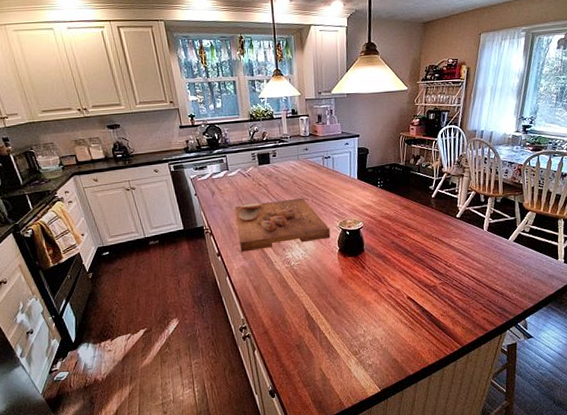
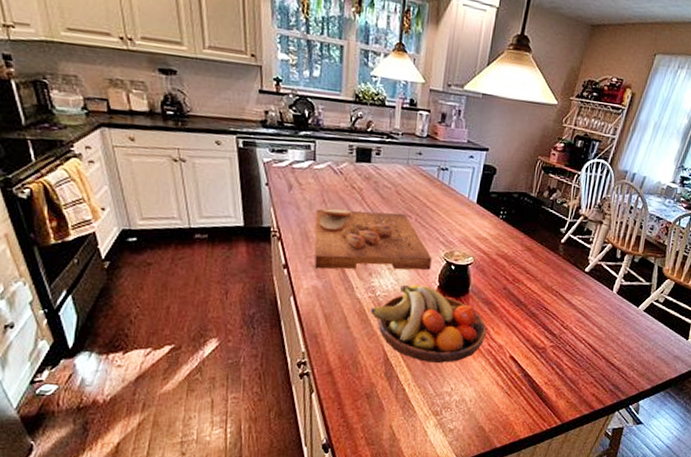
fruit bowl: none [289,251,384,313] -> present [371,284,486,364]

